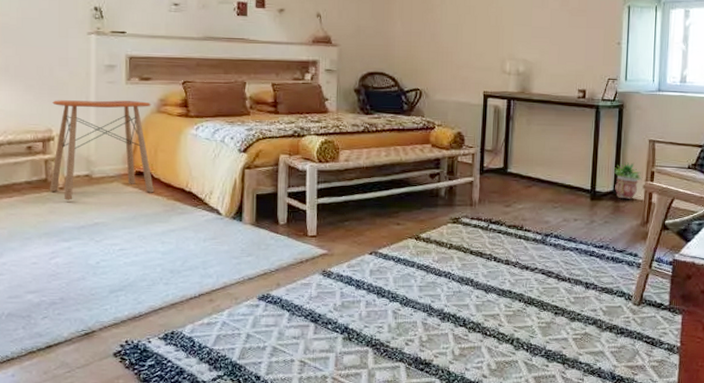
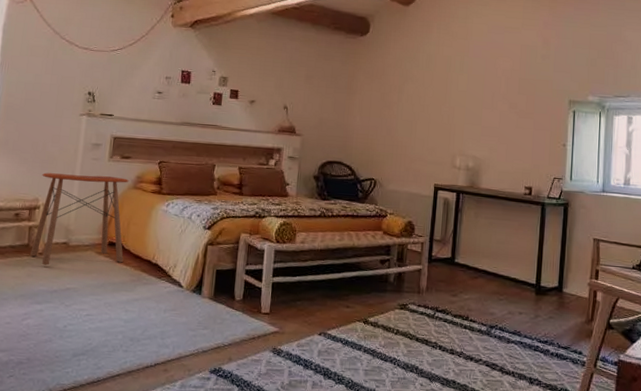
potted plant: present [613,162,643,199] -> none [558,259,588,296]

